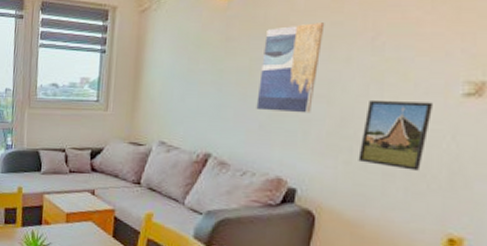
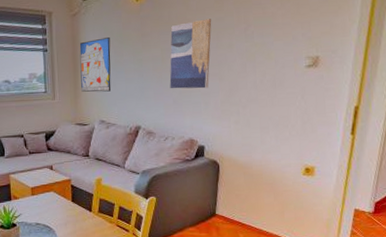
wall art: none [141,39,184,107] -> present [79,36,111,92]
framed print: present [358,99,432,171] -> none [243,73,288,123]

